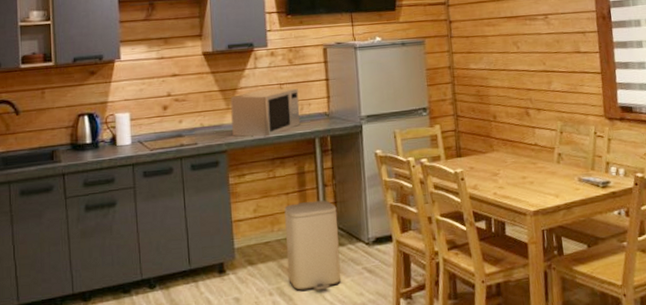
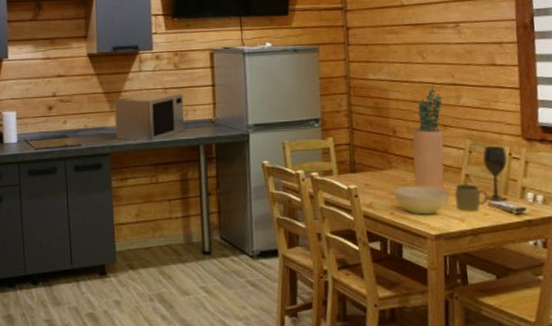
pedal bin: present [284,200,342,292] -> none [166,209,224,300]
bowl: none [495,166,546,194] -> present [393,186,450,215]
vase: none [511,72,540,170] -> present [412,85,445,191]
mug: none [549,162,578,189] -> present [454,184,489,212]
wine glass: none [572,126,594,177] -> present [483,145,508,202]

